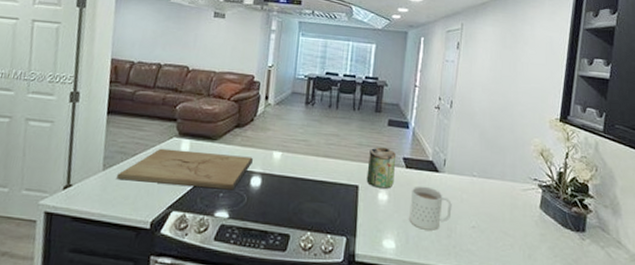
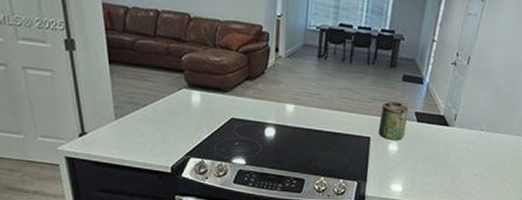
cutting board: present [117,148,253,190] -> none [131,99,266,140]
mug: present [409,185,452,231] -> none [417,138,458,177]

